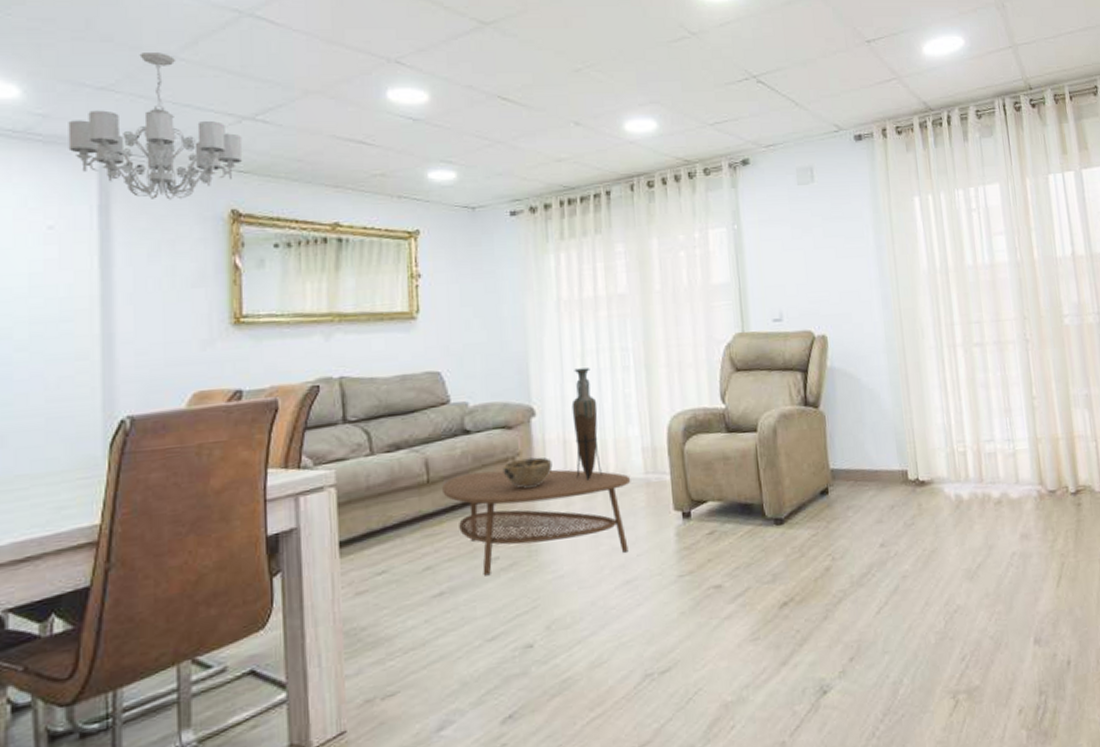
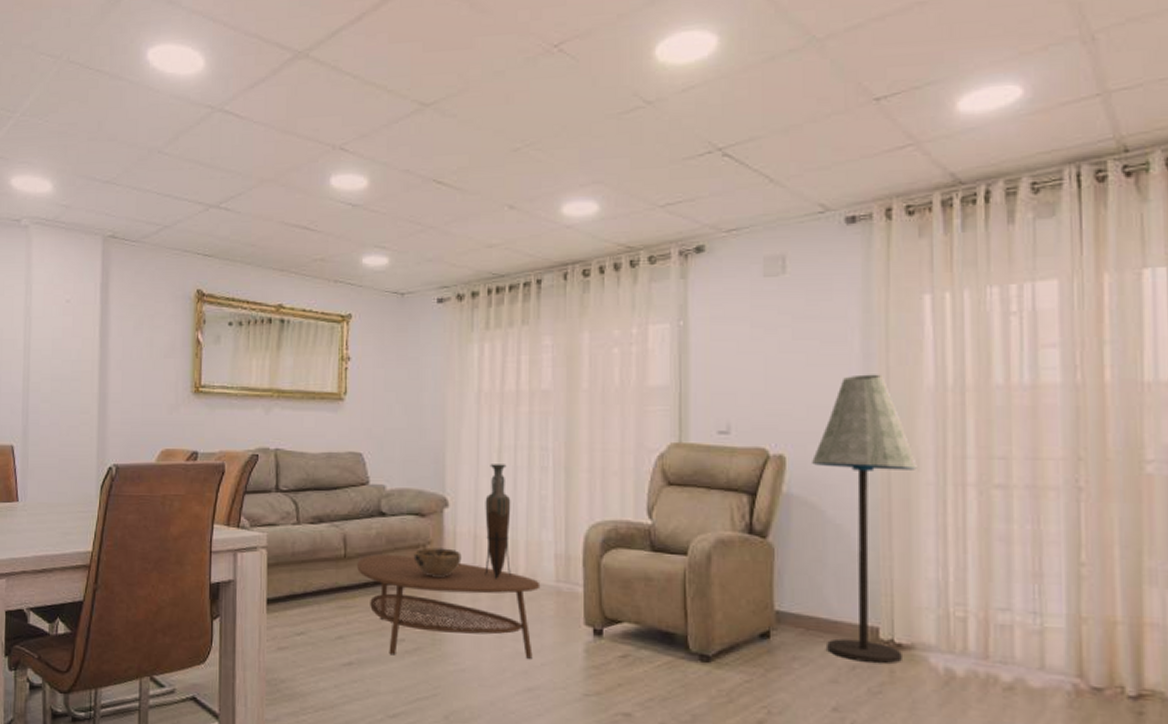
chandelier: present [68,53,243,200] -> none [82,148,209,280]
floor lamp: none [846,262,926,501] -> present [811,374,917,665]

